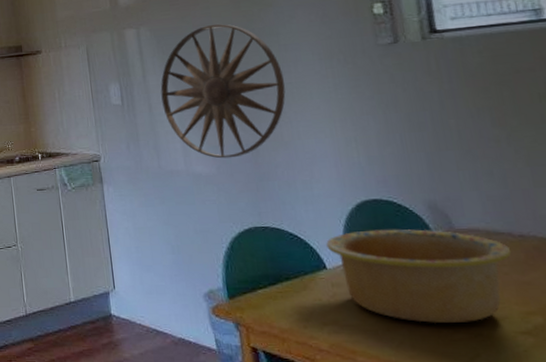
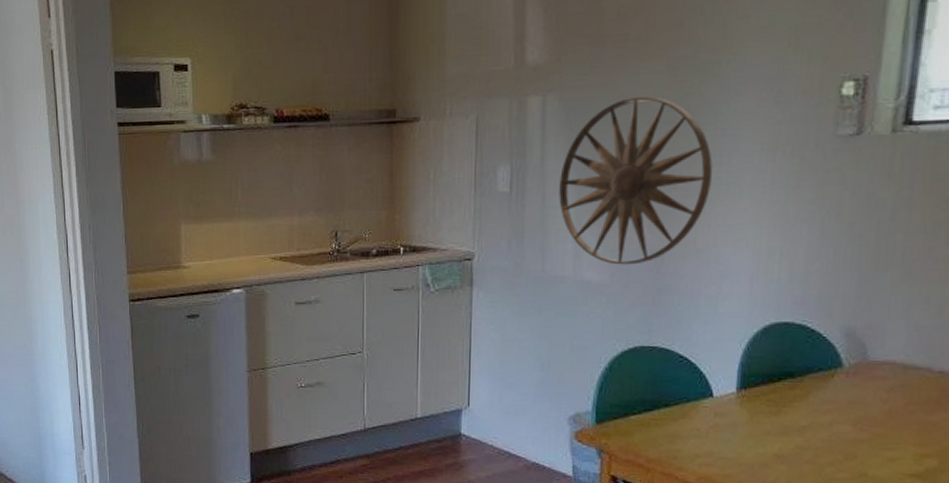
bowl: present [326,229,512,323] -> none [718,356,925,462]

